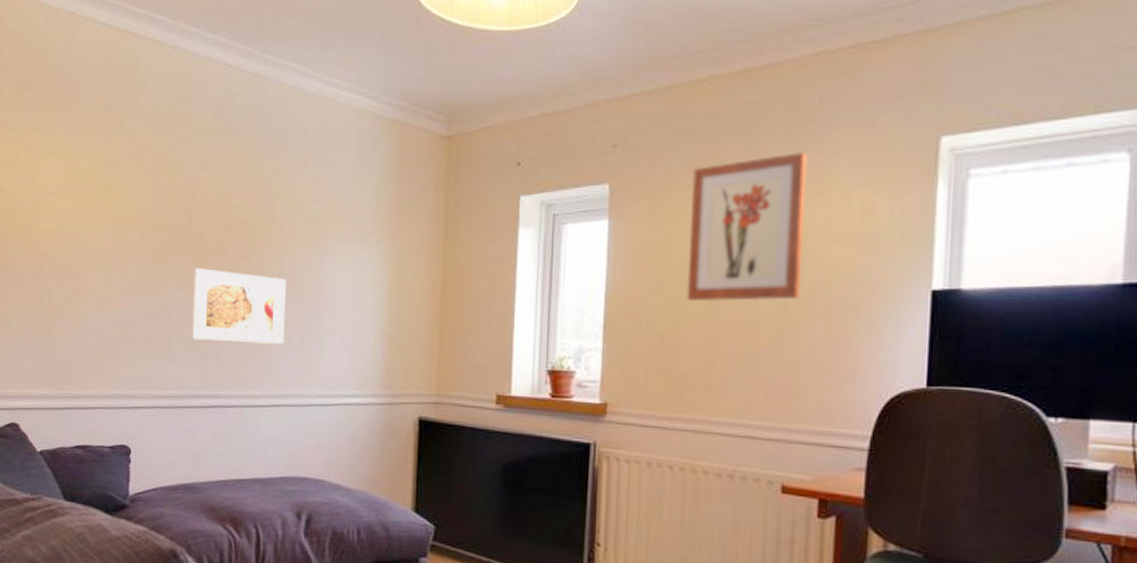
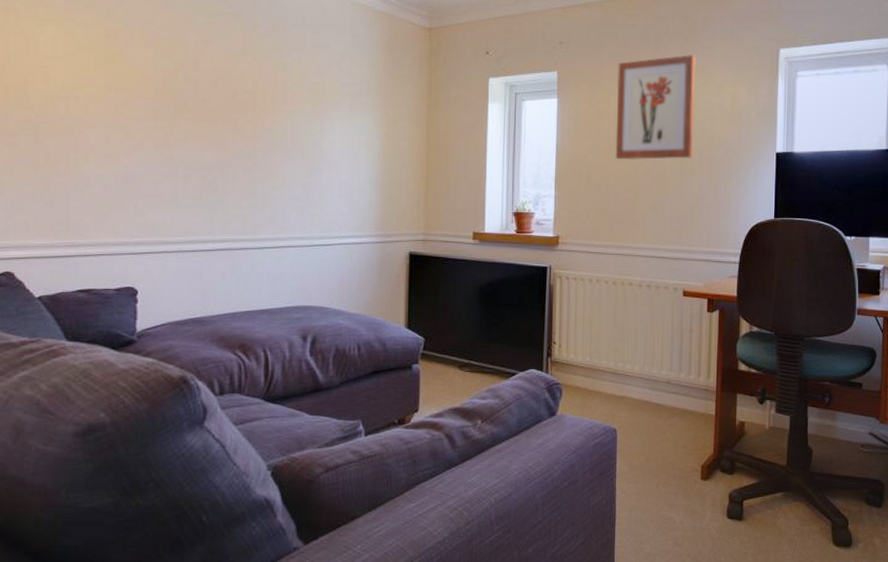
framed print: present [190,268,287,344] -> none [197,130,290,195]

